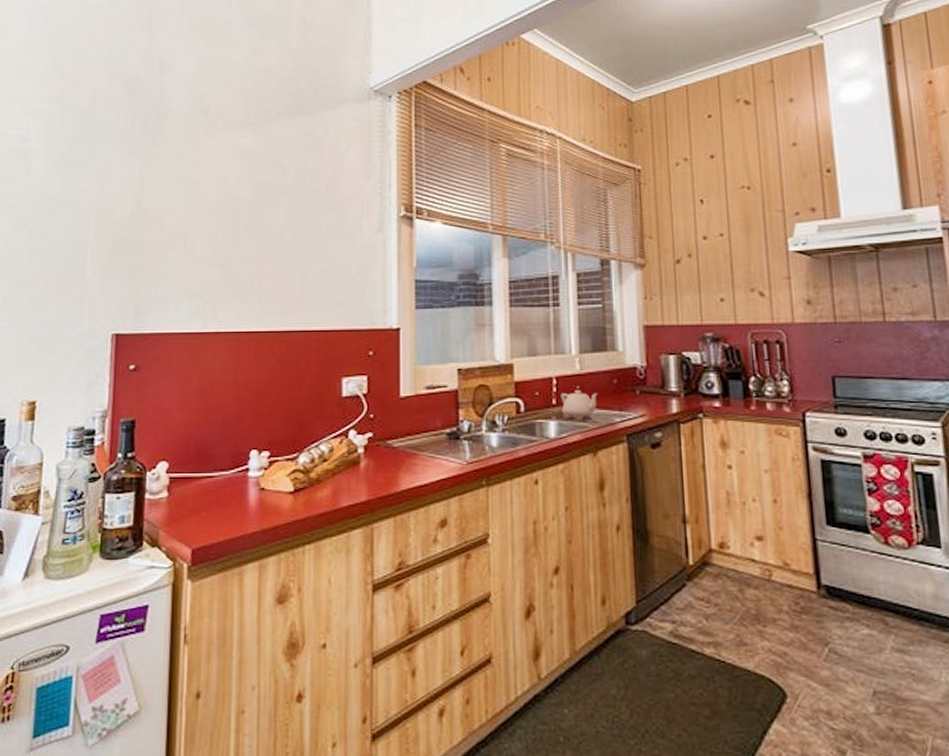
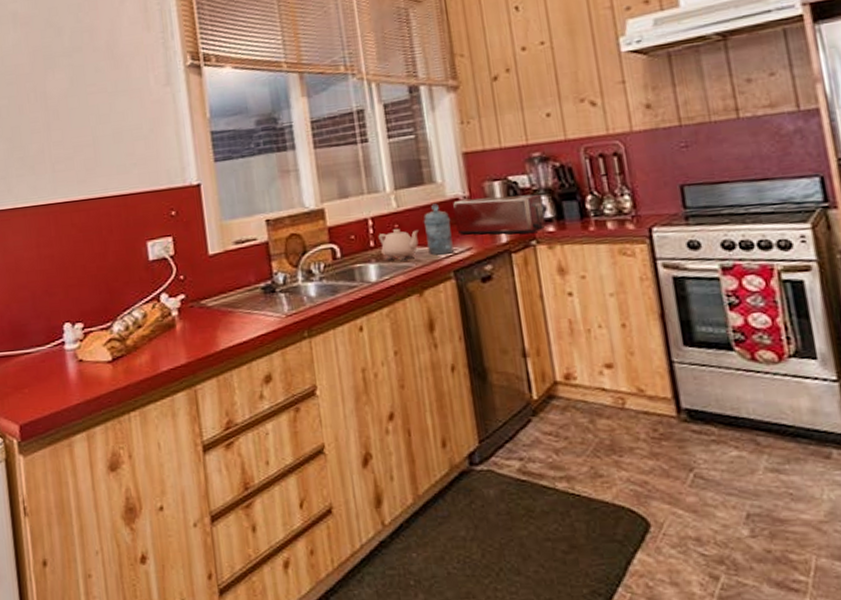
canister: none [603,370,628,418] -> present [423,204,454,255]
toaster: none [631,368,713,407] -> present [453,194,546,235]

